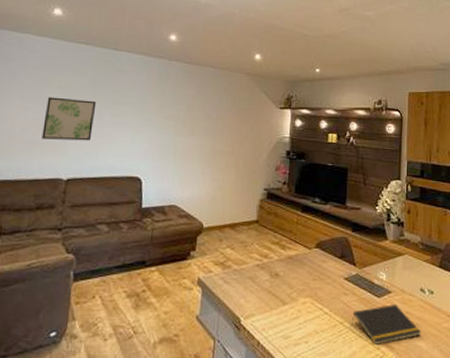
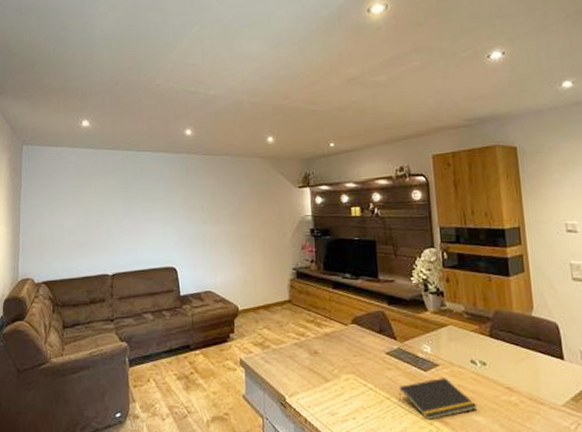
wall art: present [42,97,97,141] -> none [86,200,129,240]

